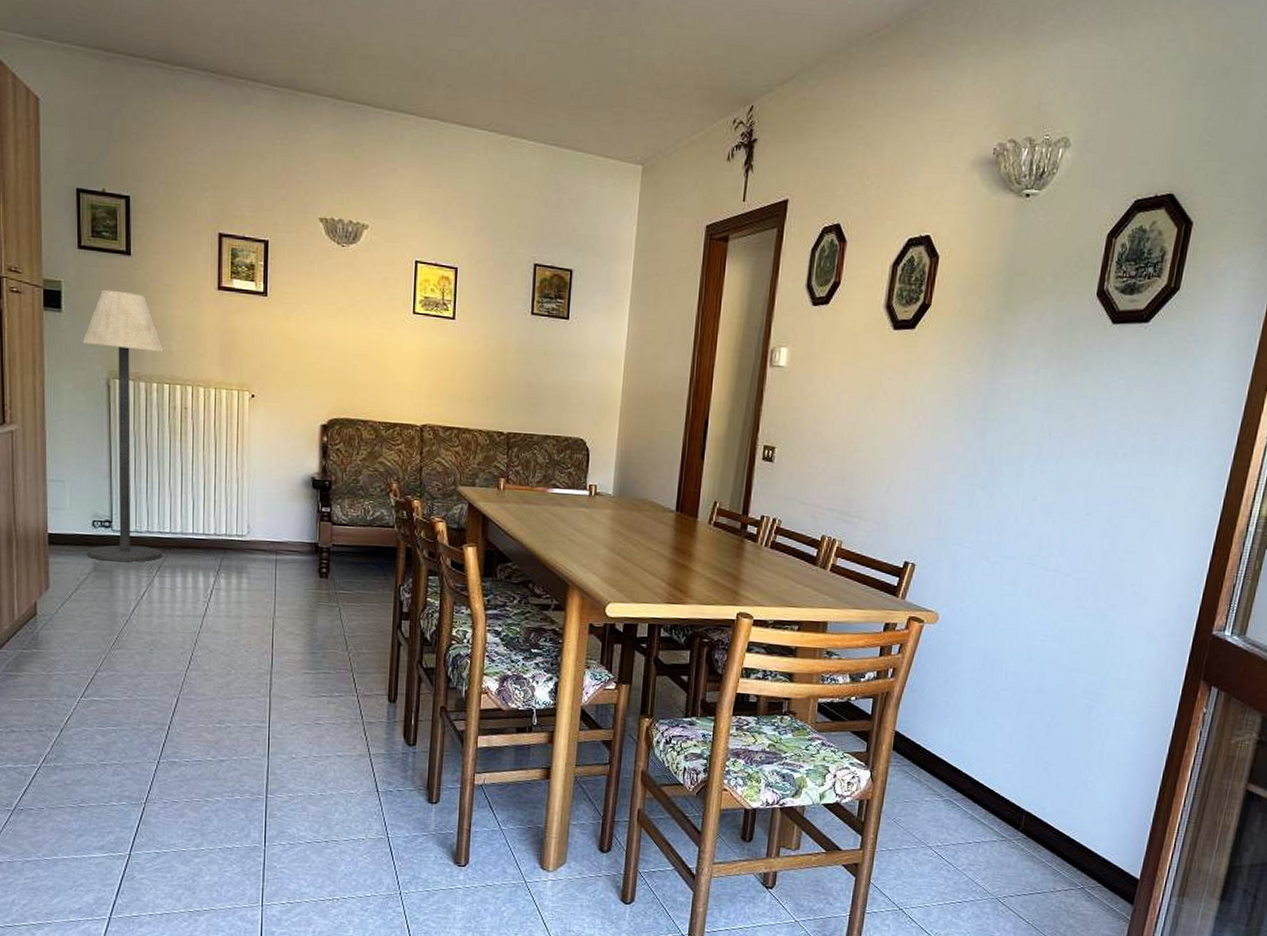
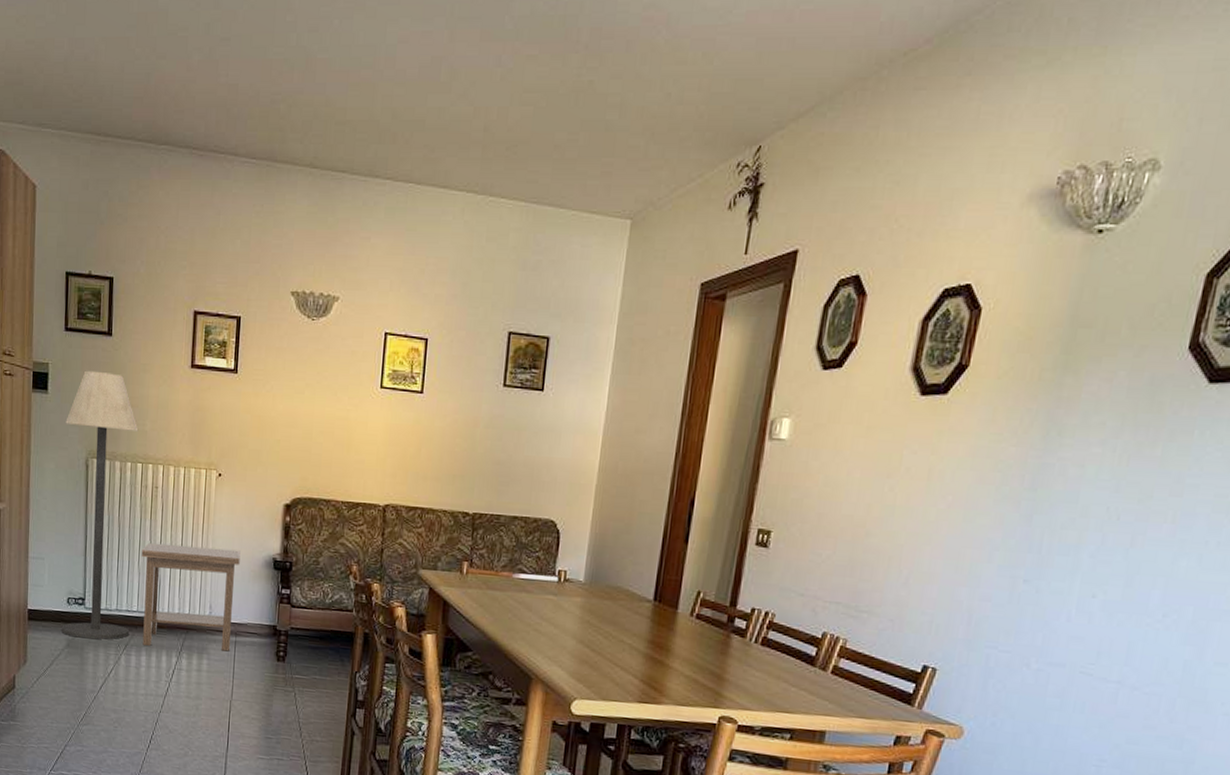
side table: none [172,463,278,570] -> present [141,542,241,652]

